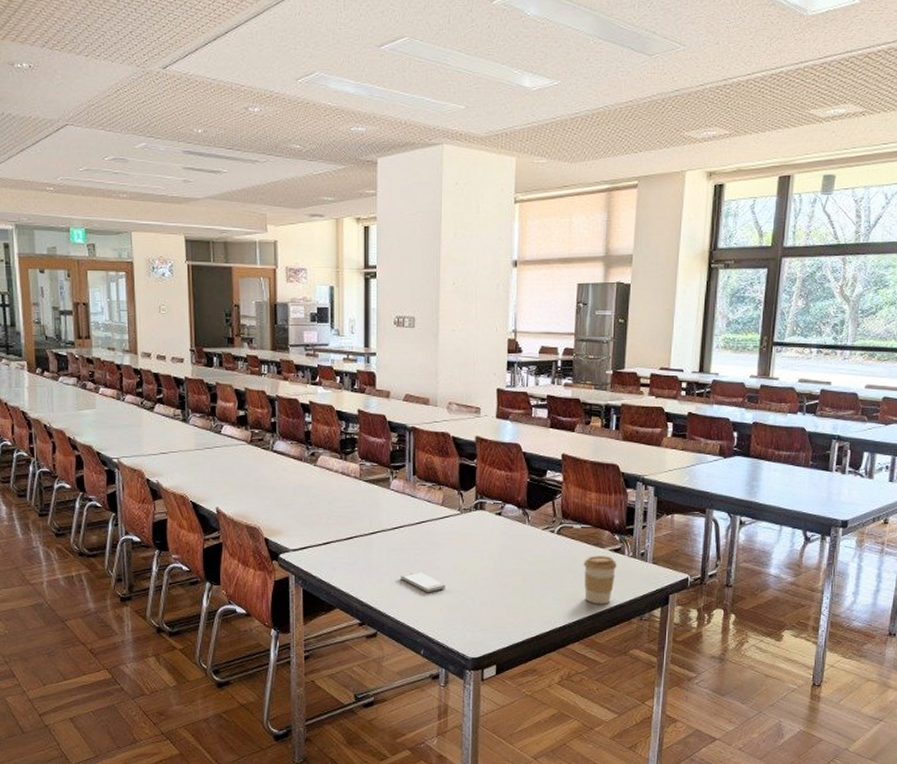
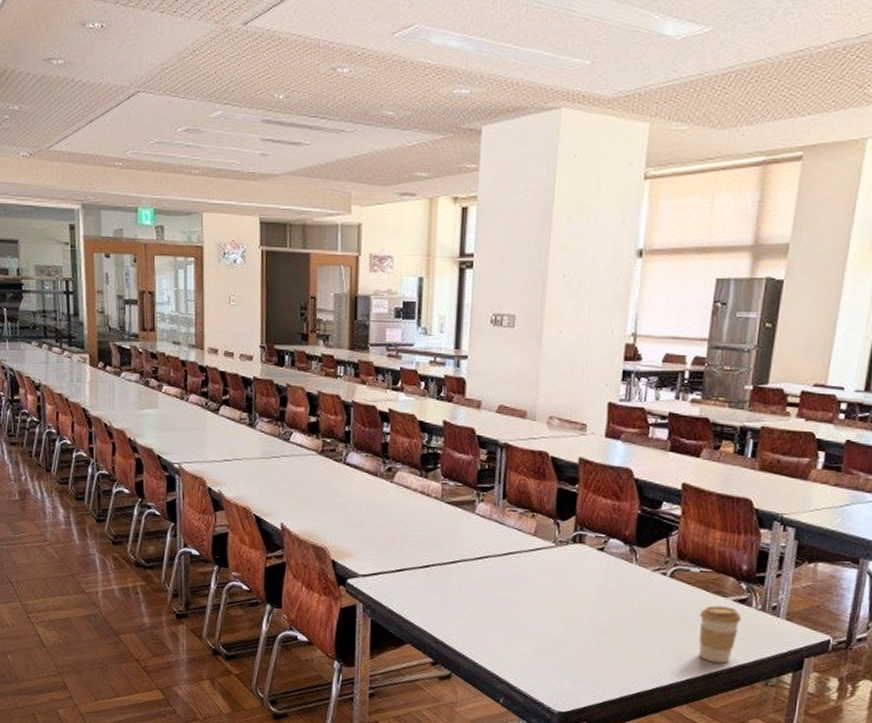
smartphone: present [401,571,445,592] -> none [482,608,533,634]

